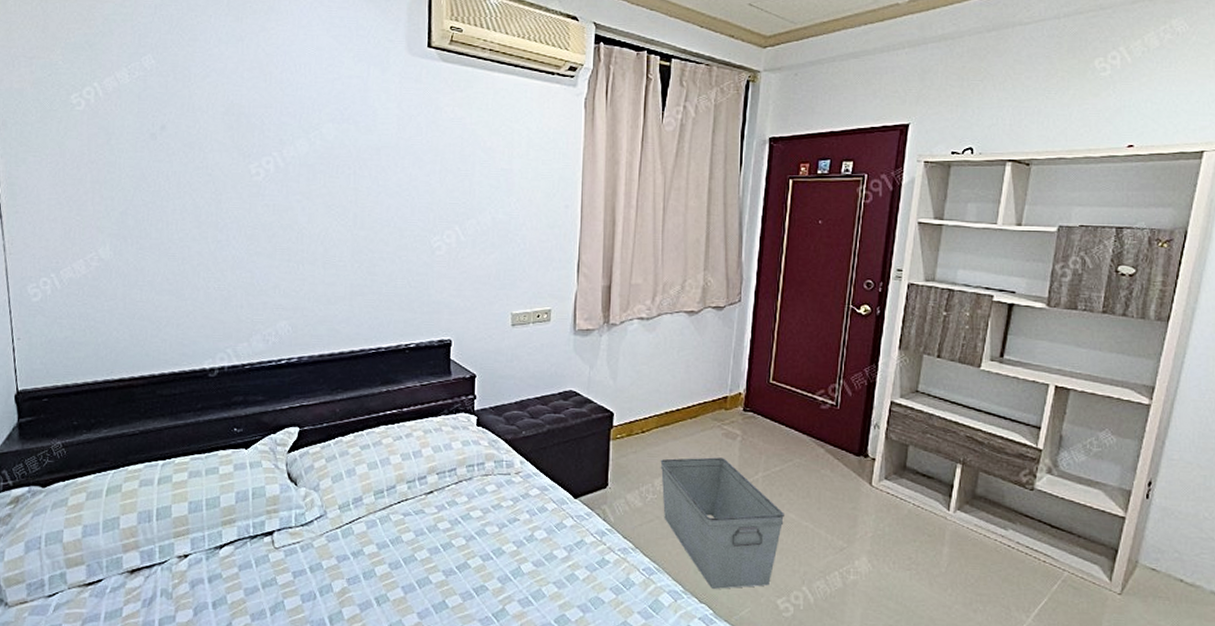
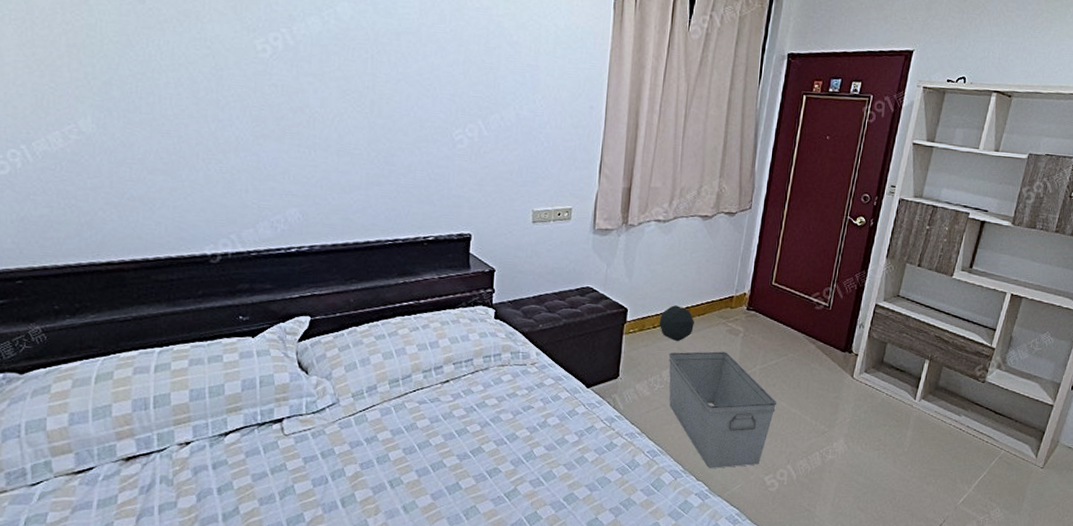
ball: none [648,408,686,446] -> present [659,305,694,341]

